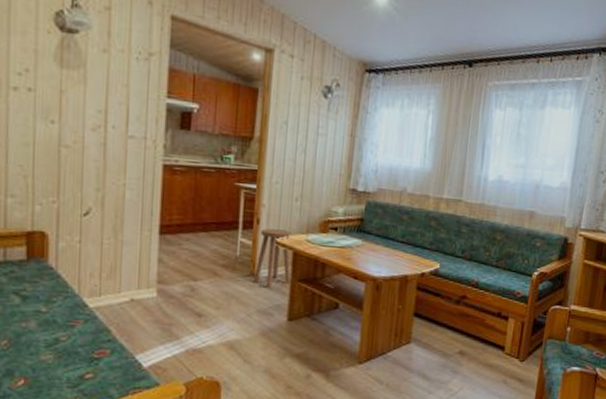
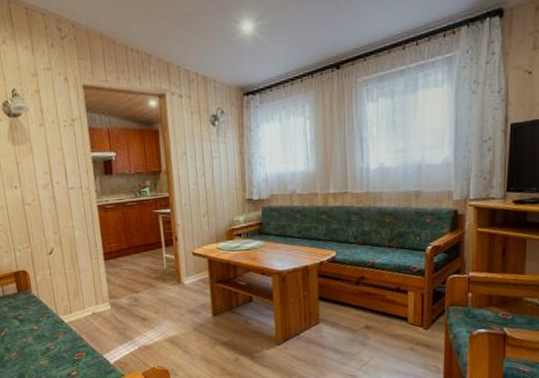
stool: present [253,228,292,288] -> none [180,242,210,291]

